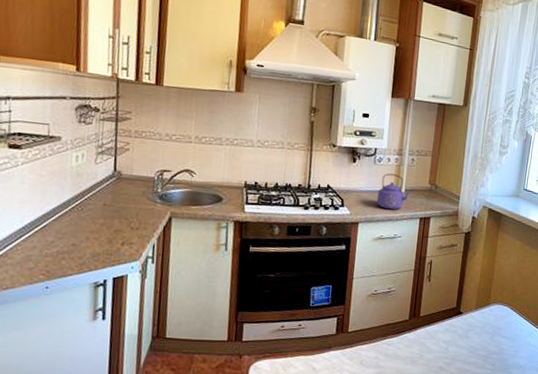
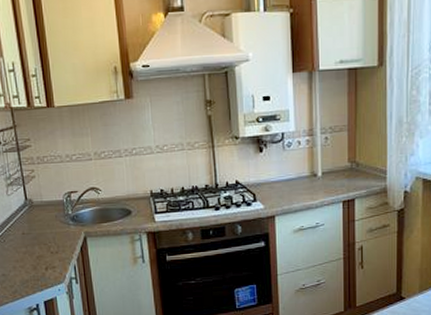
kettle: present [376,173,413,210] -> none [291,157,330,198]

